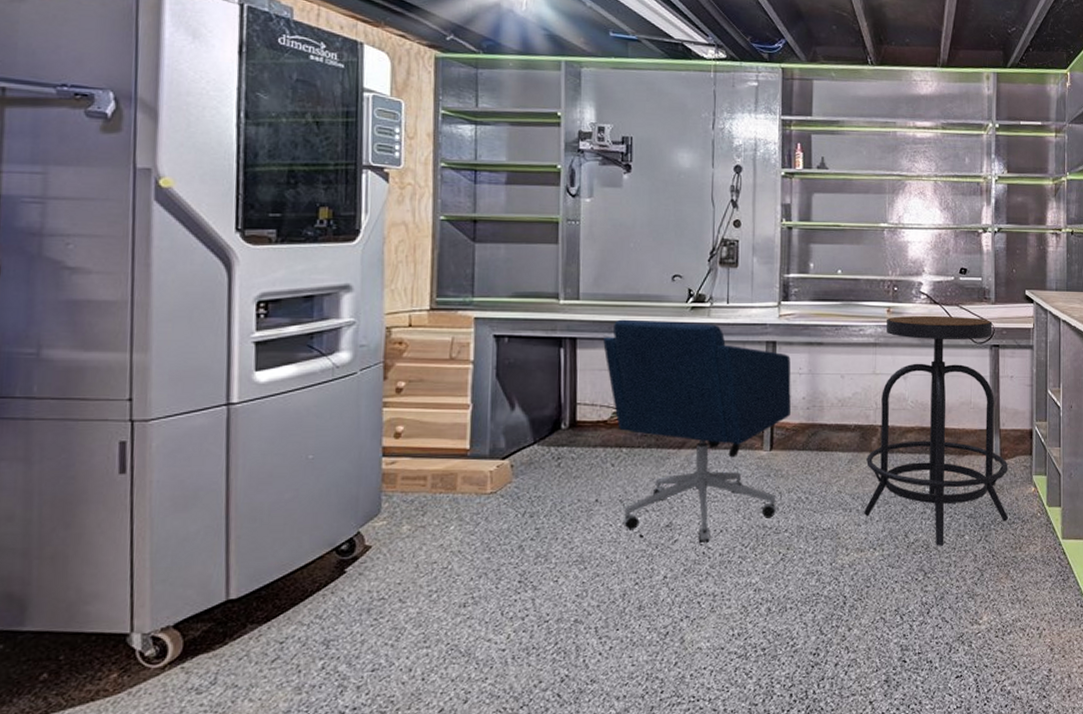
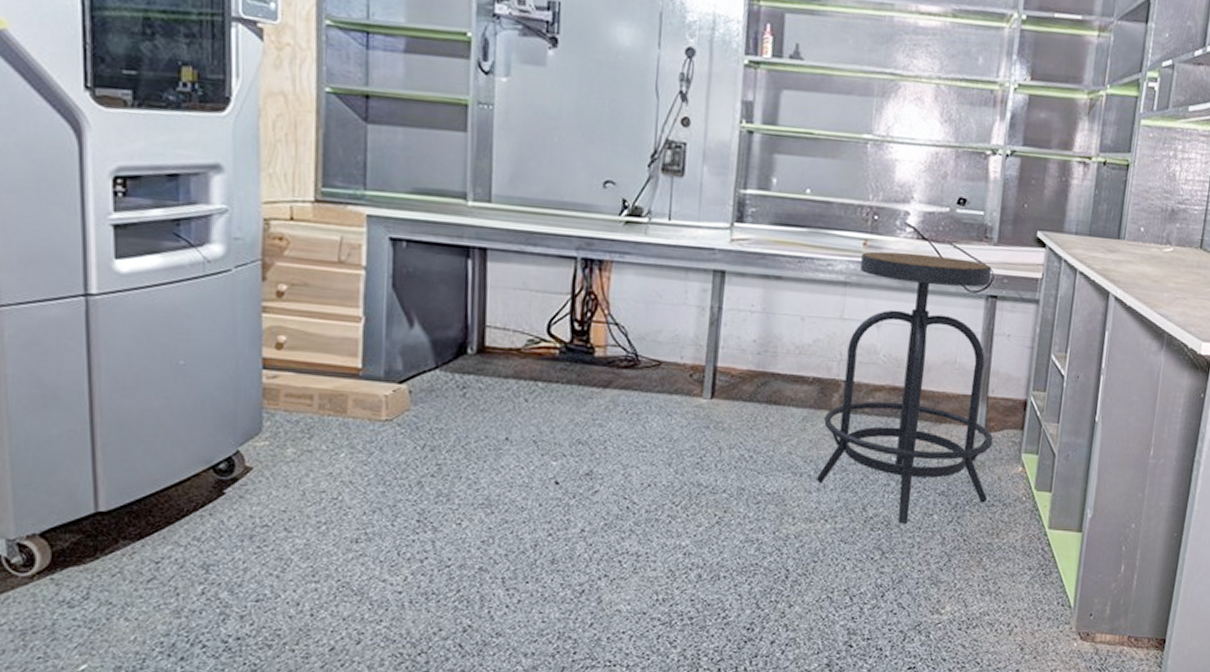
office chair: present [603,319,791,543] -> none [518,230,742,497]

